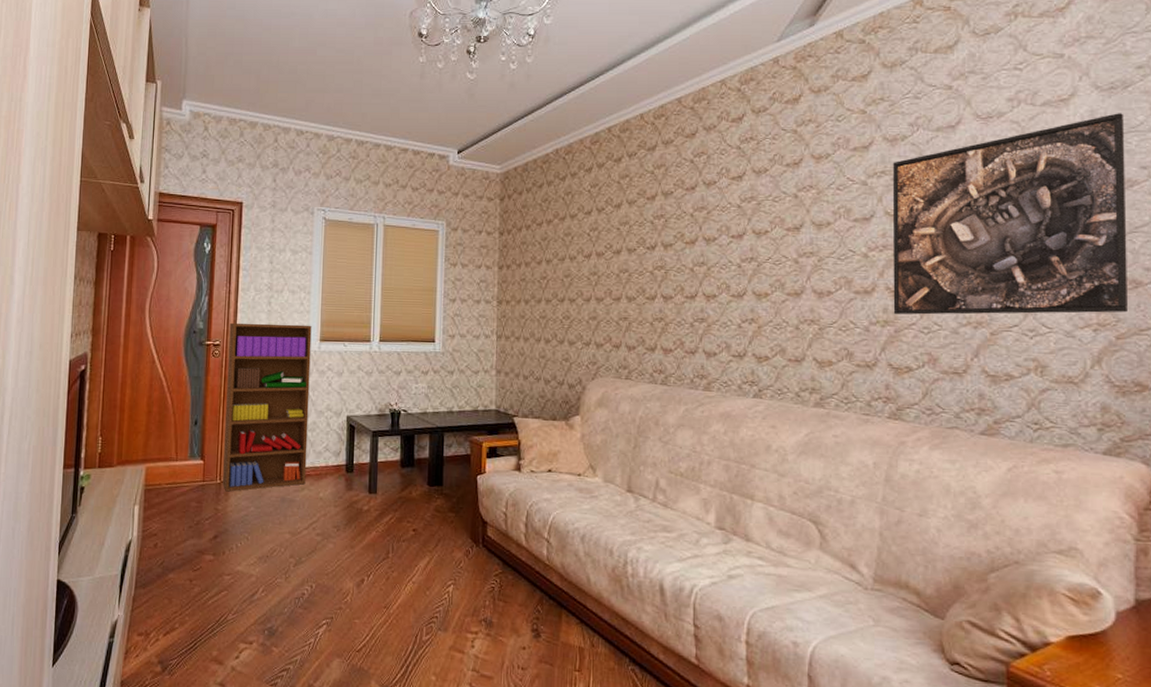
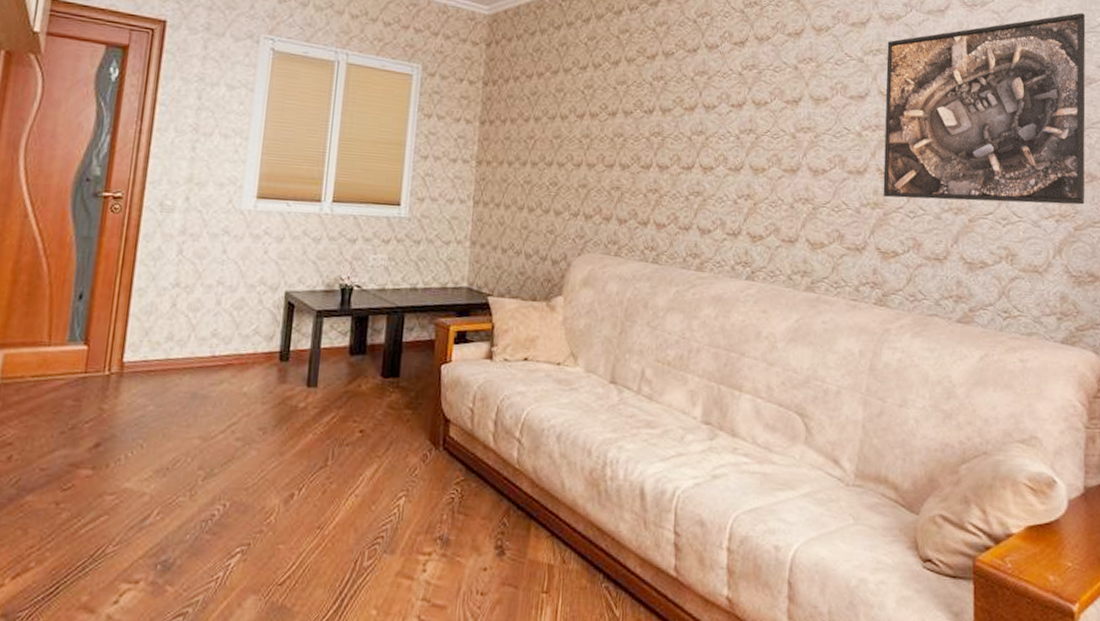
bookshelf: present [223,323,312,492] -> none [112,171,248,386]

